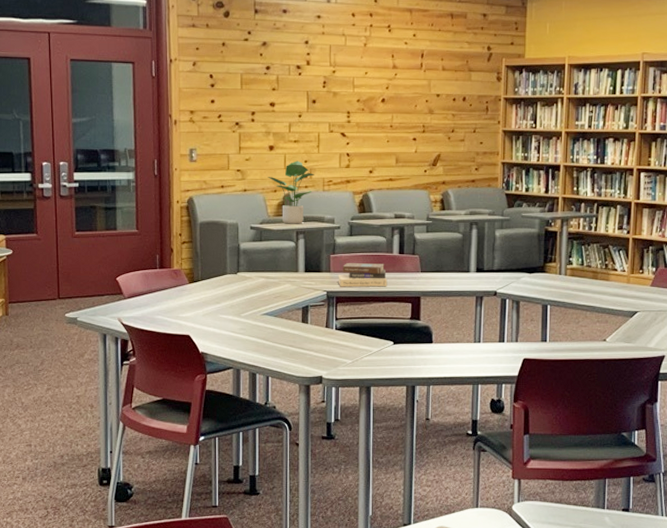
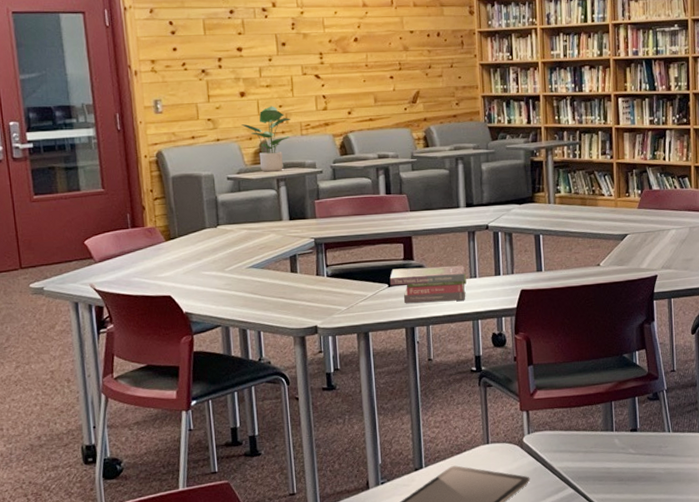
books: present [338,263,388,287] -> none [324,206,377,233]
books: none [395,327,470,364] -> present [389,265,466,304]

